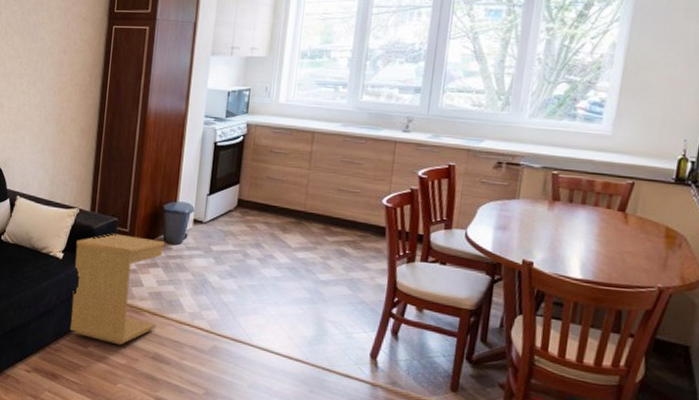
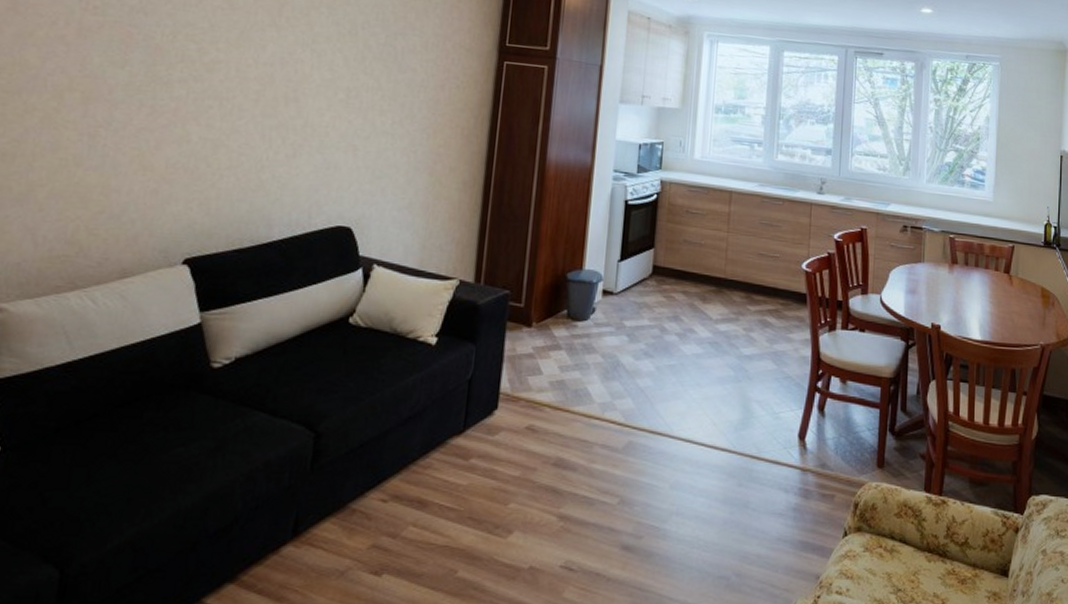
side table: present [69,233,164,346] -> none [444,309,568,453]

